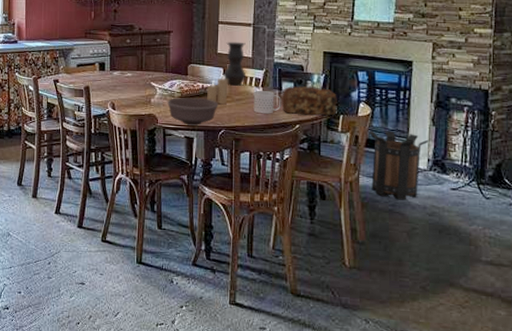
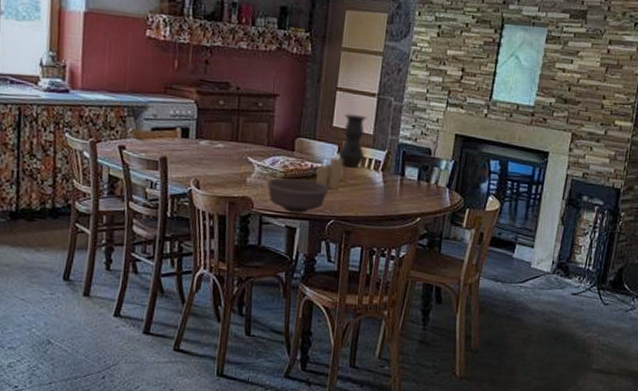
mug: present [253,91,281,114] -> none [369,175,403,204]
bread loaf: present [281,85,337,116] -> none [402,172,465,208]
decorative basket: present [369,130,429,200] -> none [491,227,556,305]

